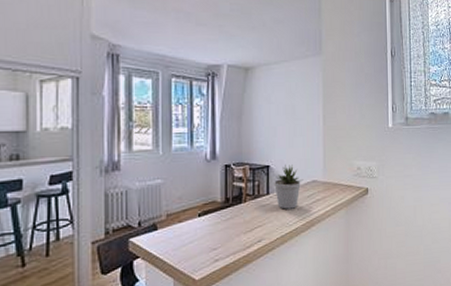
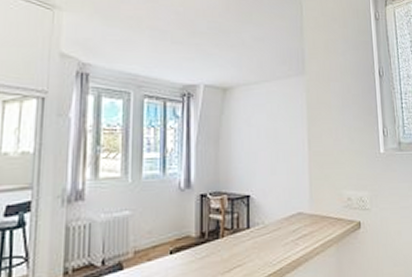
potted plant: present [274,165,303,209] -> none [255,194,288,246]

